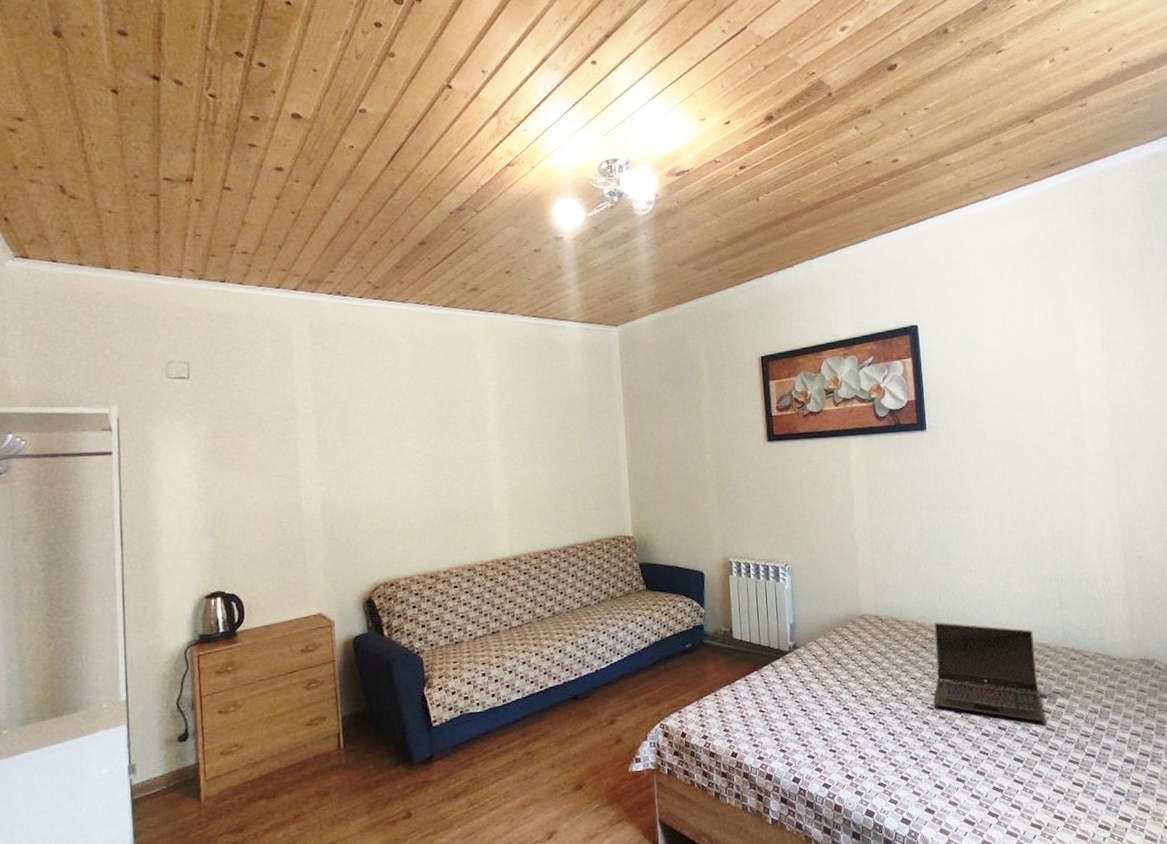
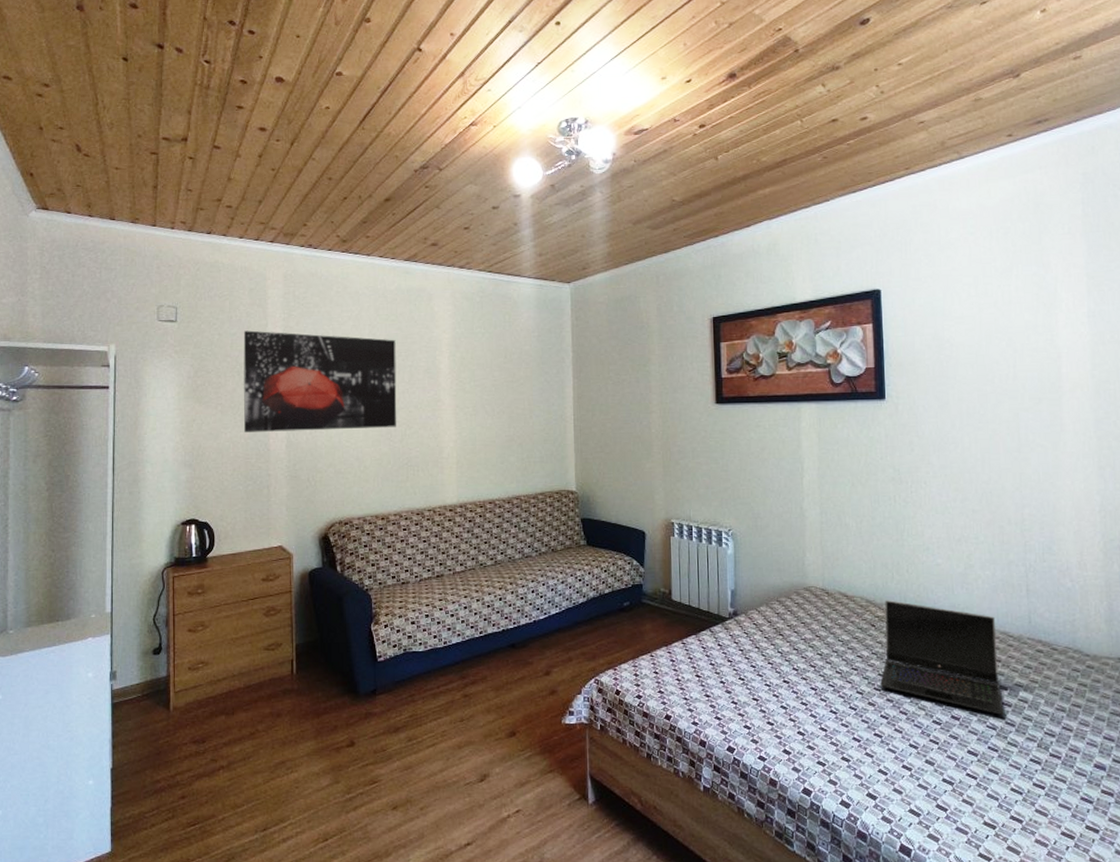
wall art: none [267,385,443,495] -> present [243,330,397,432]

